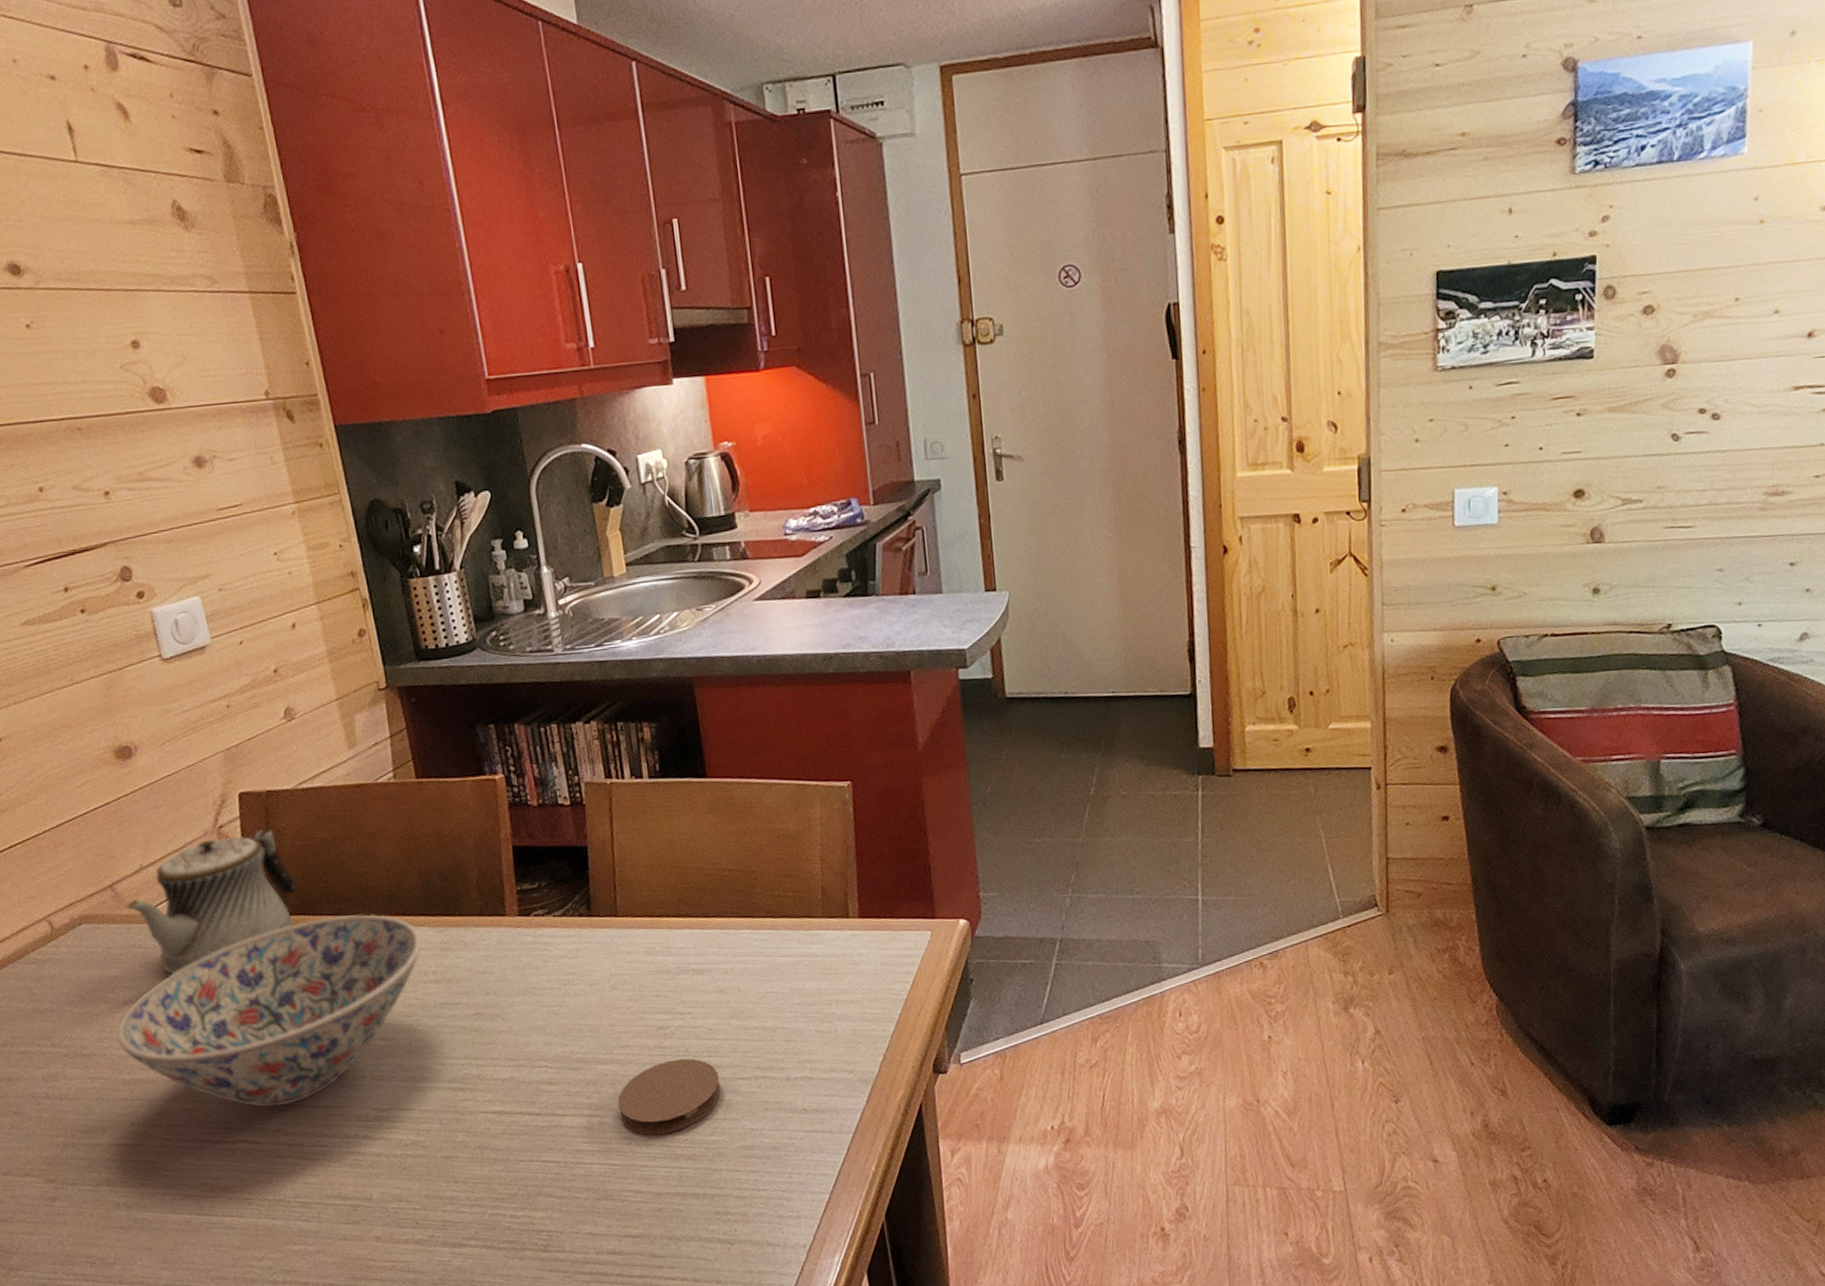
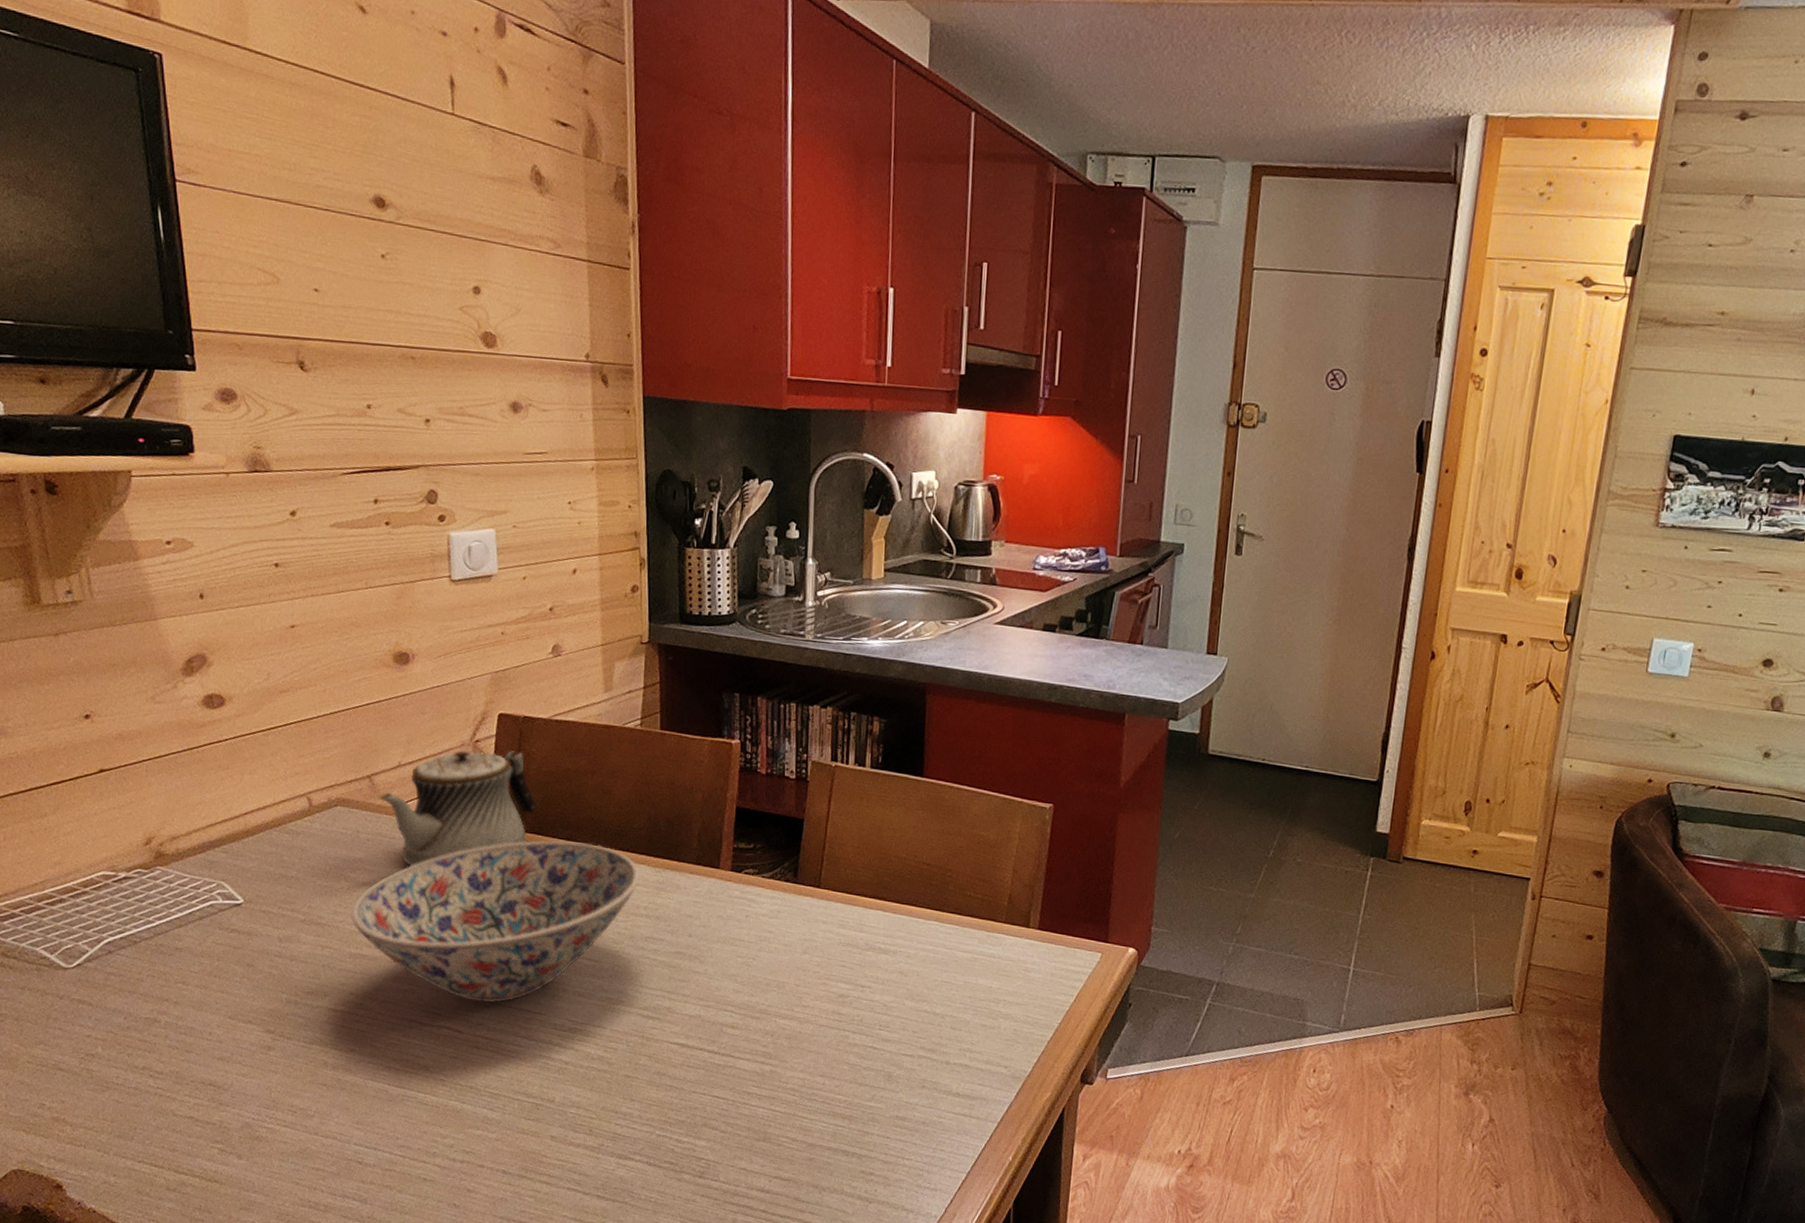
coaster: present [617,1058,721,1135] -> none [789,1026,886,1092]

